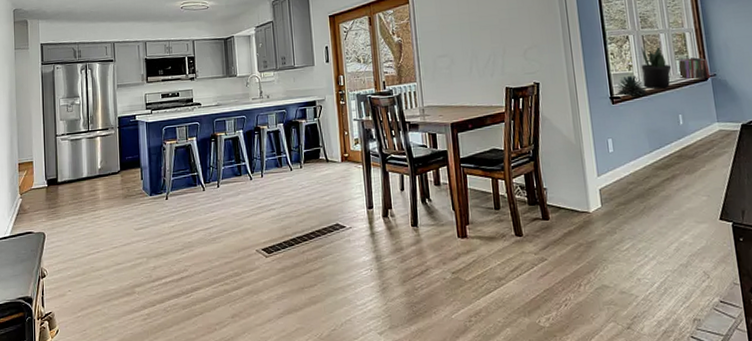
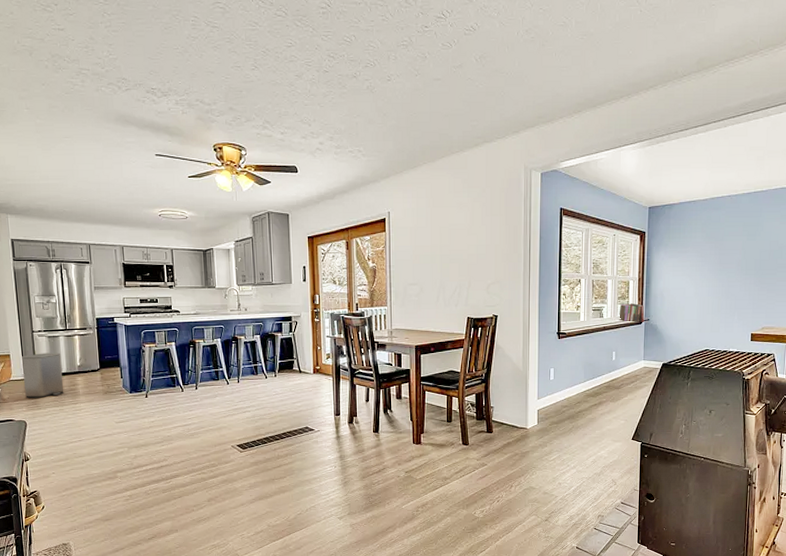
pedal bin: none [43,156,84,208] -> present [21,353,64,398]
succulent plant: present [616,75,647,97] -> none [563,314,589,333]
planter: present [641,46,672,90] -> none [587,290,613,329]

